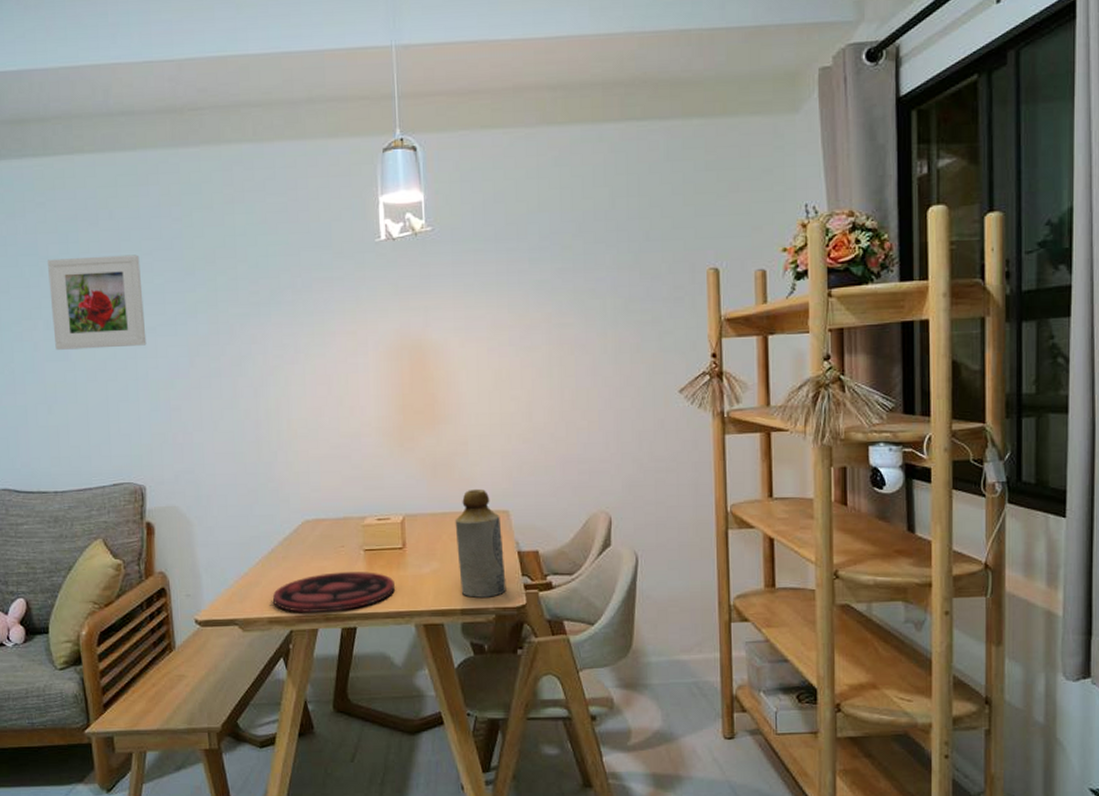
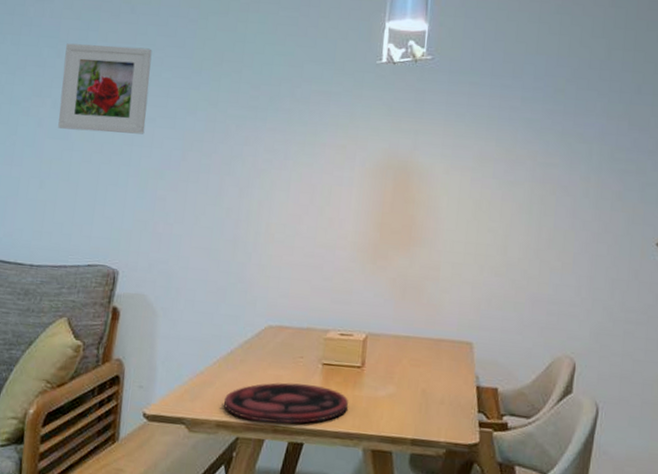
bottle: present [455,488,506,598] -> none [414,316,463,431]

